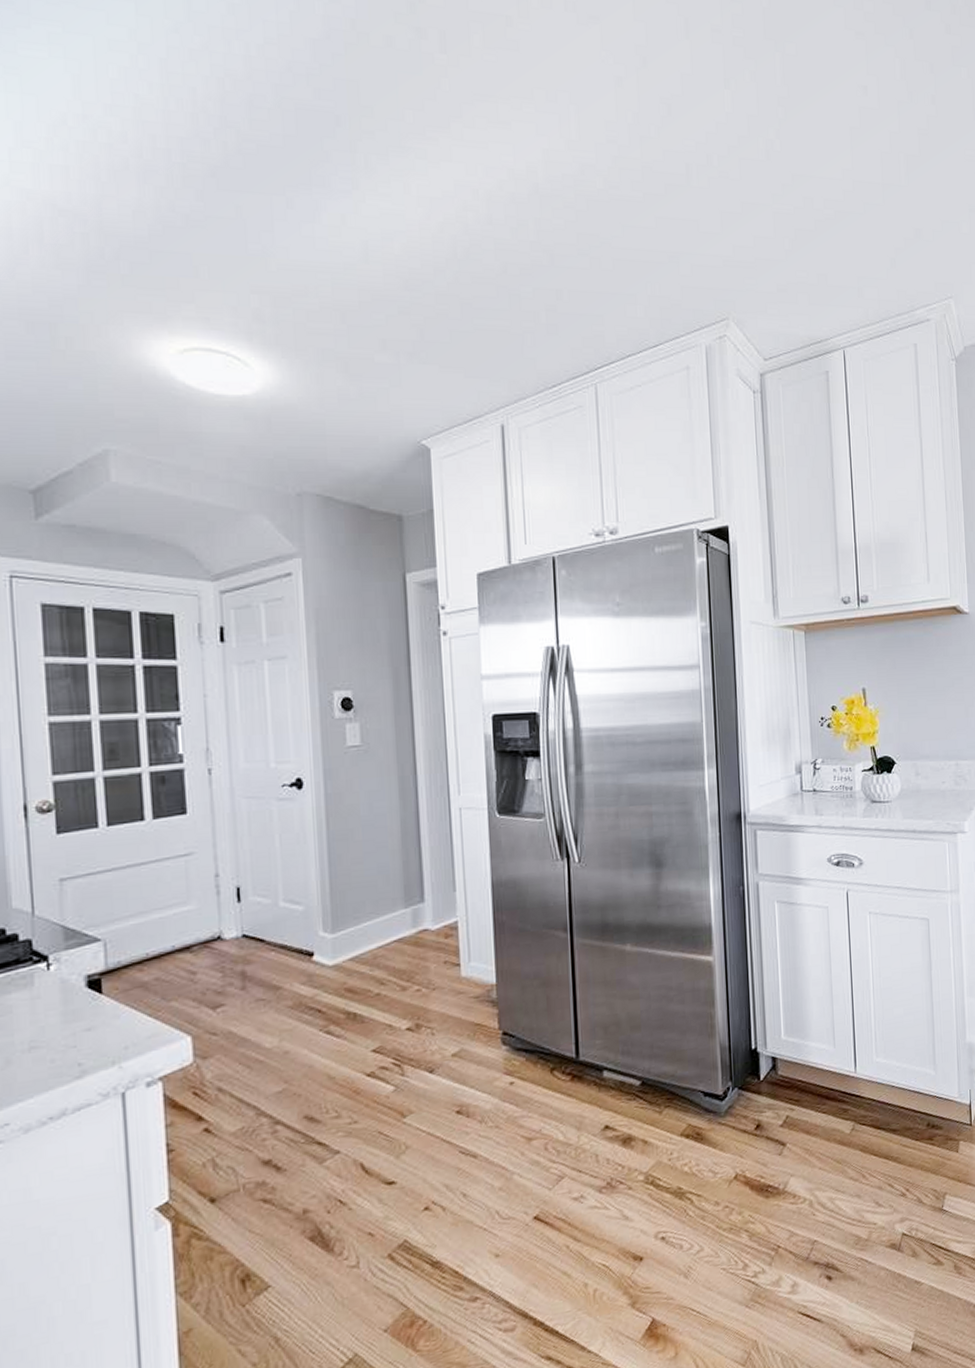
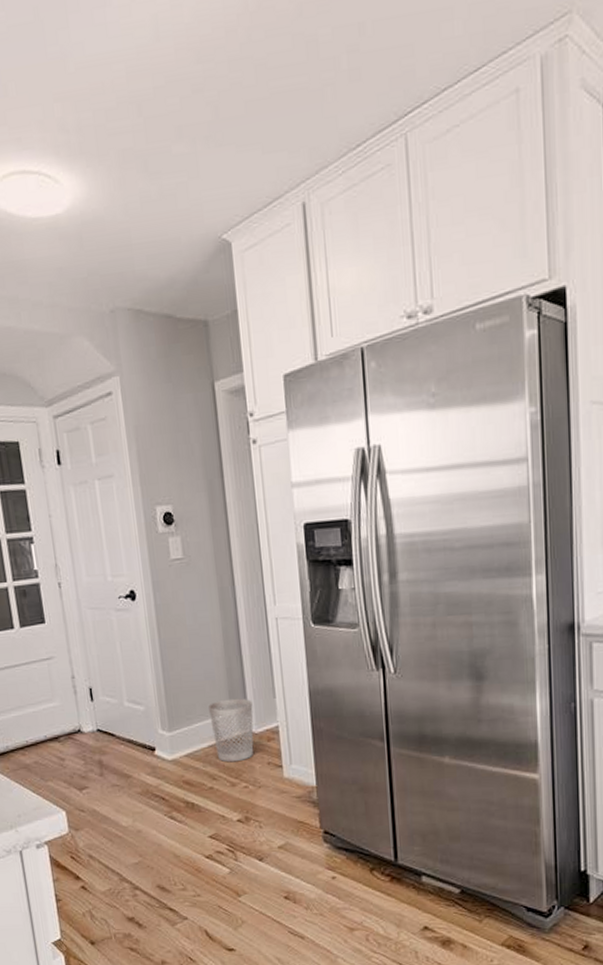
wastebasket: none [380,893,431,964] -> present [208,698,254,763]

